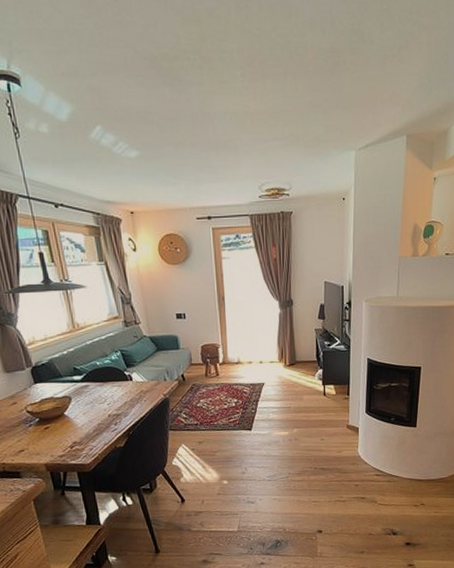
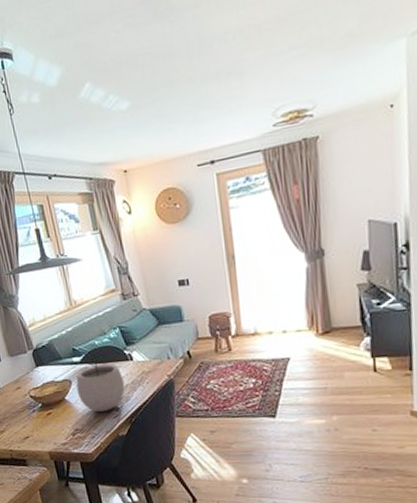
plant pot: none [76,373,124,426] -> present [76,353,125,412]

